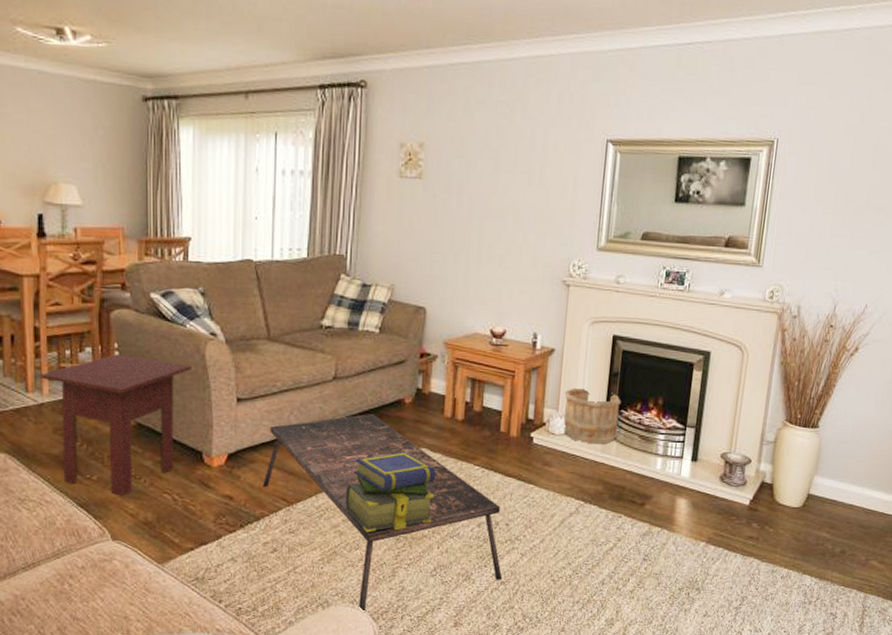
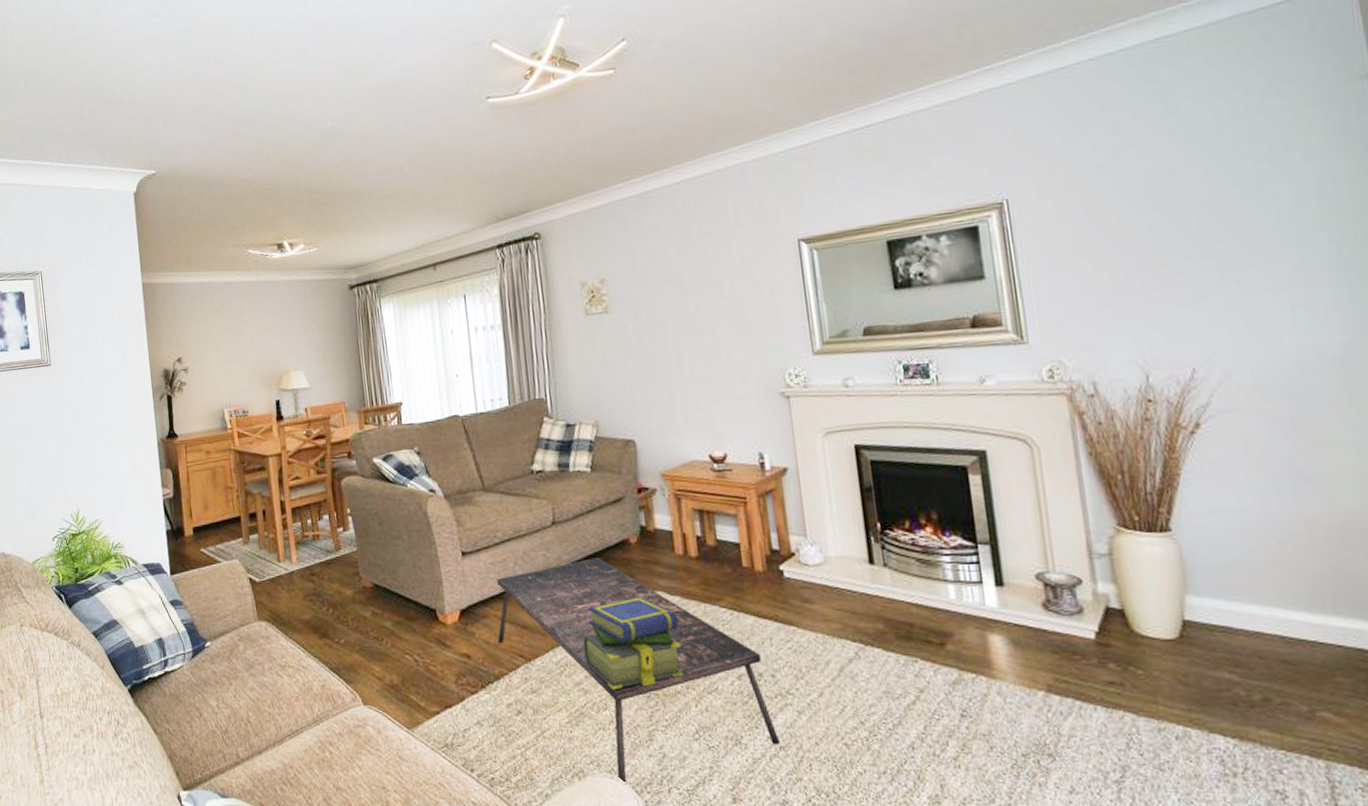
side table: present [40,354,191,496] -> none [289,518,417,659]
wooden bucket: present [563,387,621,444] -> none [809,509,887,573]

